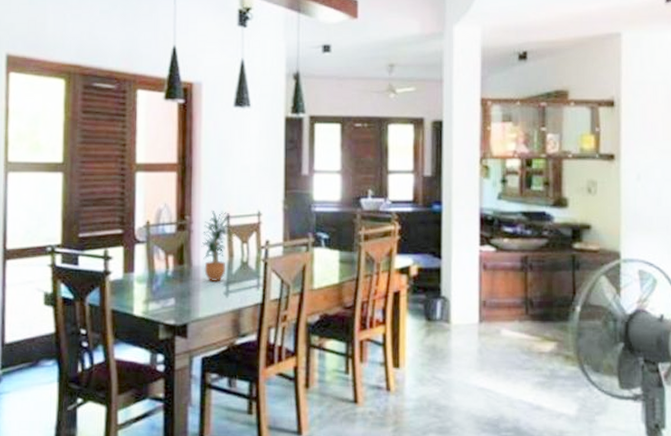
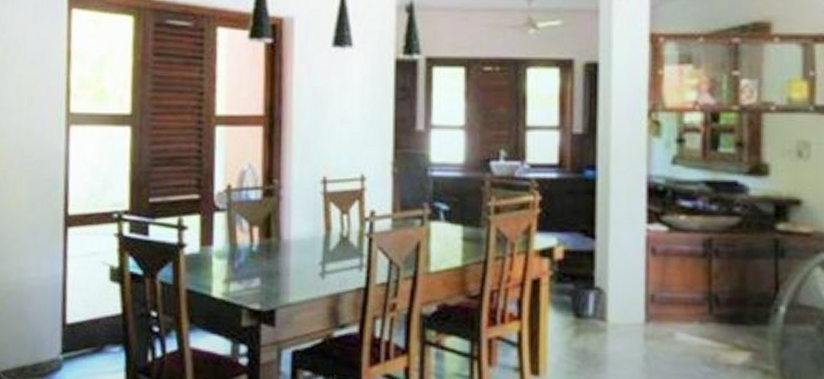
potted plant: present [201,211,235,282] -> none [292,173,333,261]

